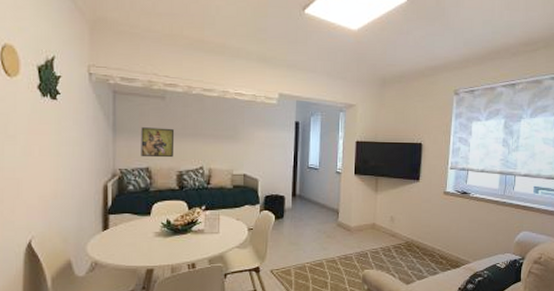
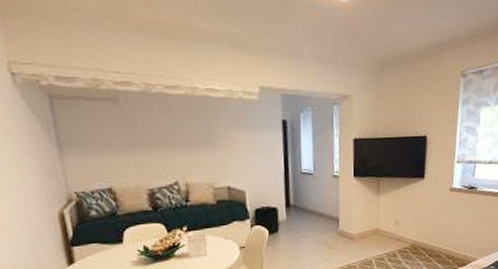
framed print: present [141,127,175,158] -> none [94,138,140,176]

